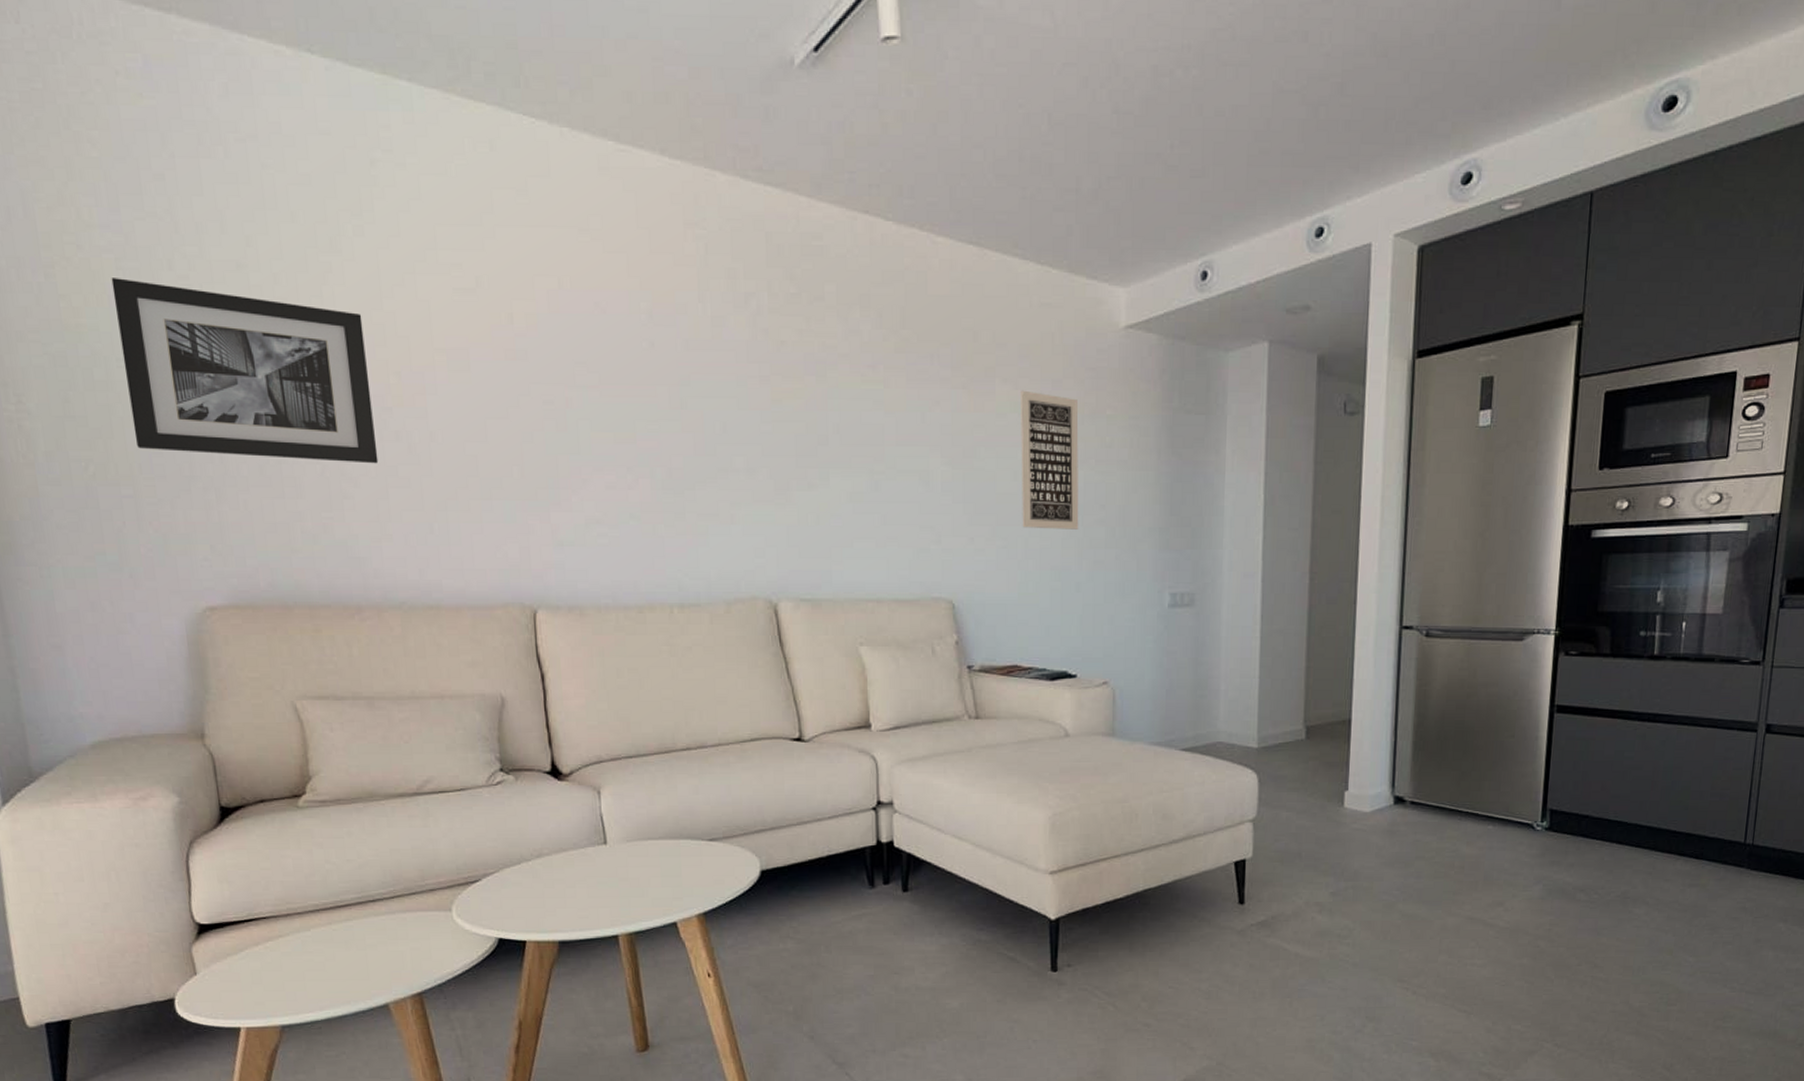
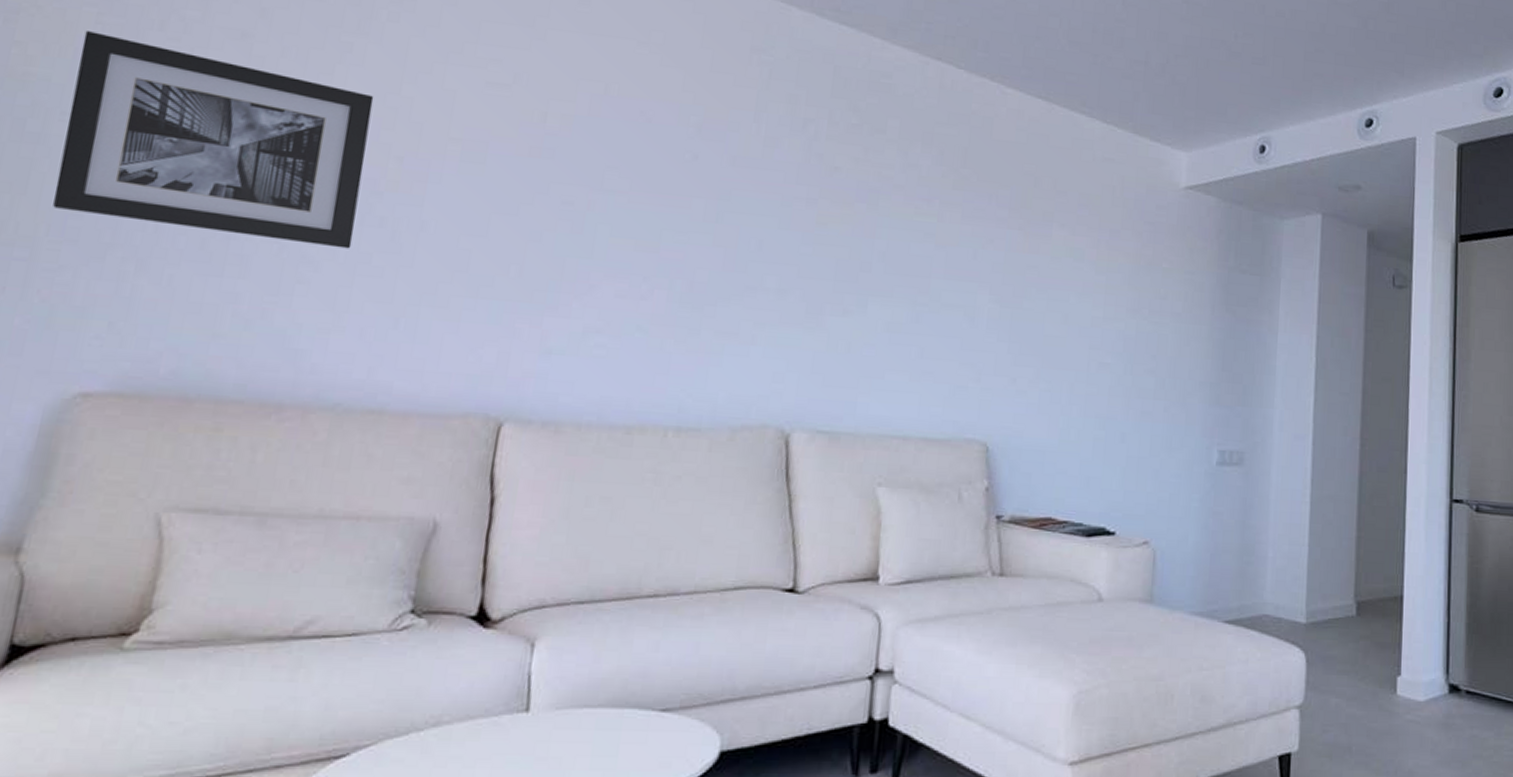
wall art: present [1021,390,1079,530] -> none [1068,236,1134,378]

